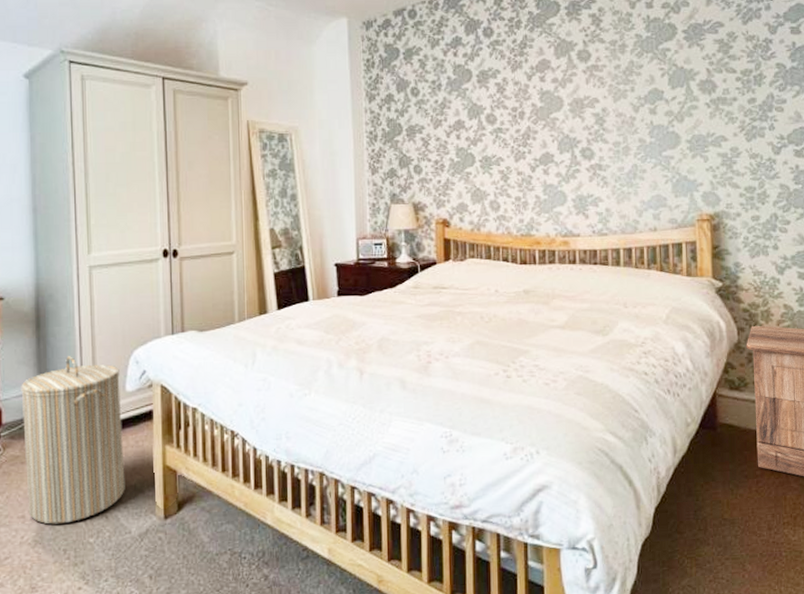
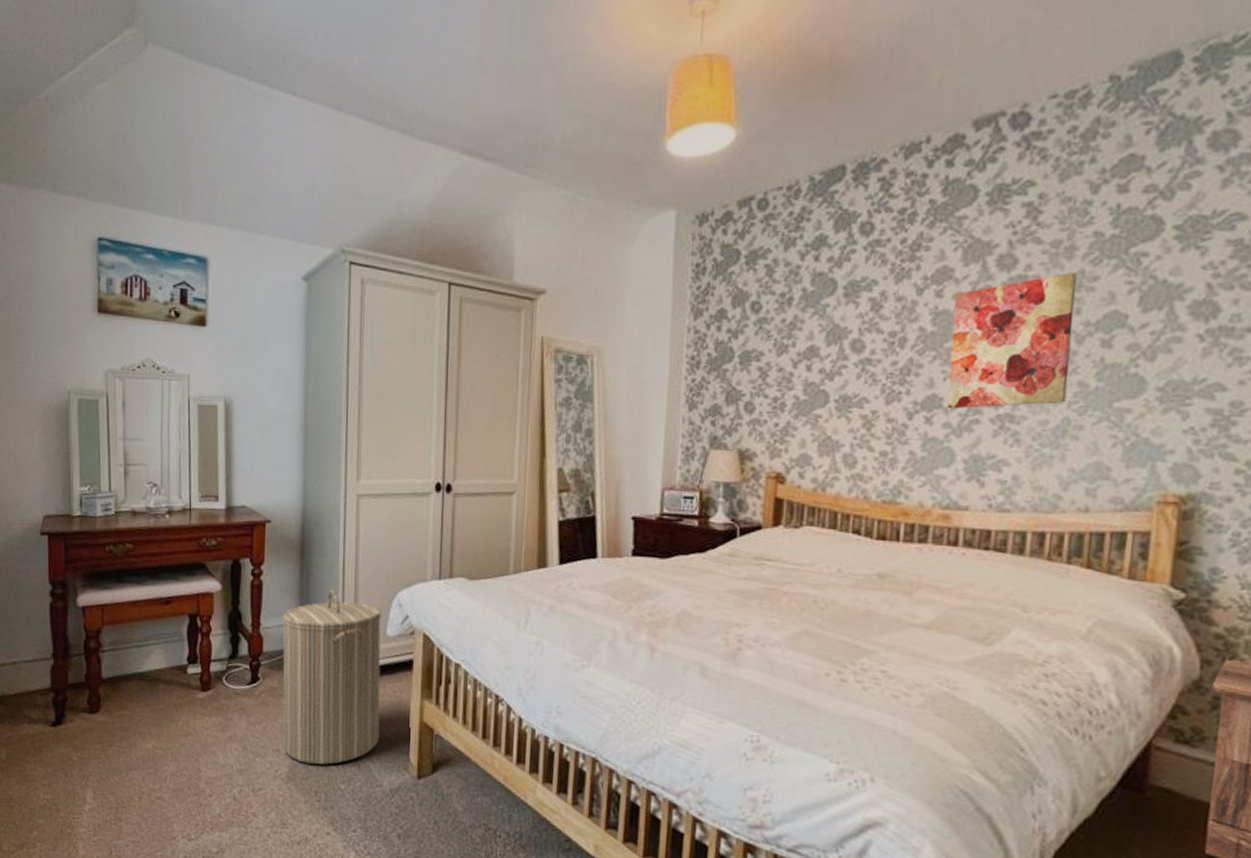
wall art: none [553,62,633,163] -> present [947,271,1077,409]

